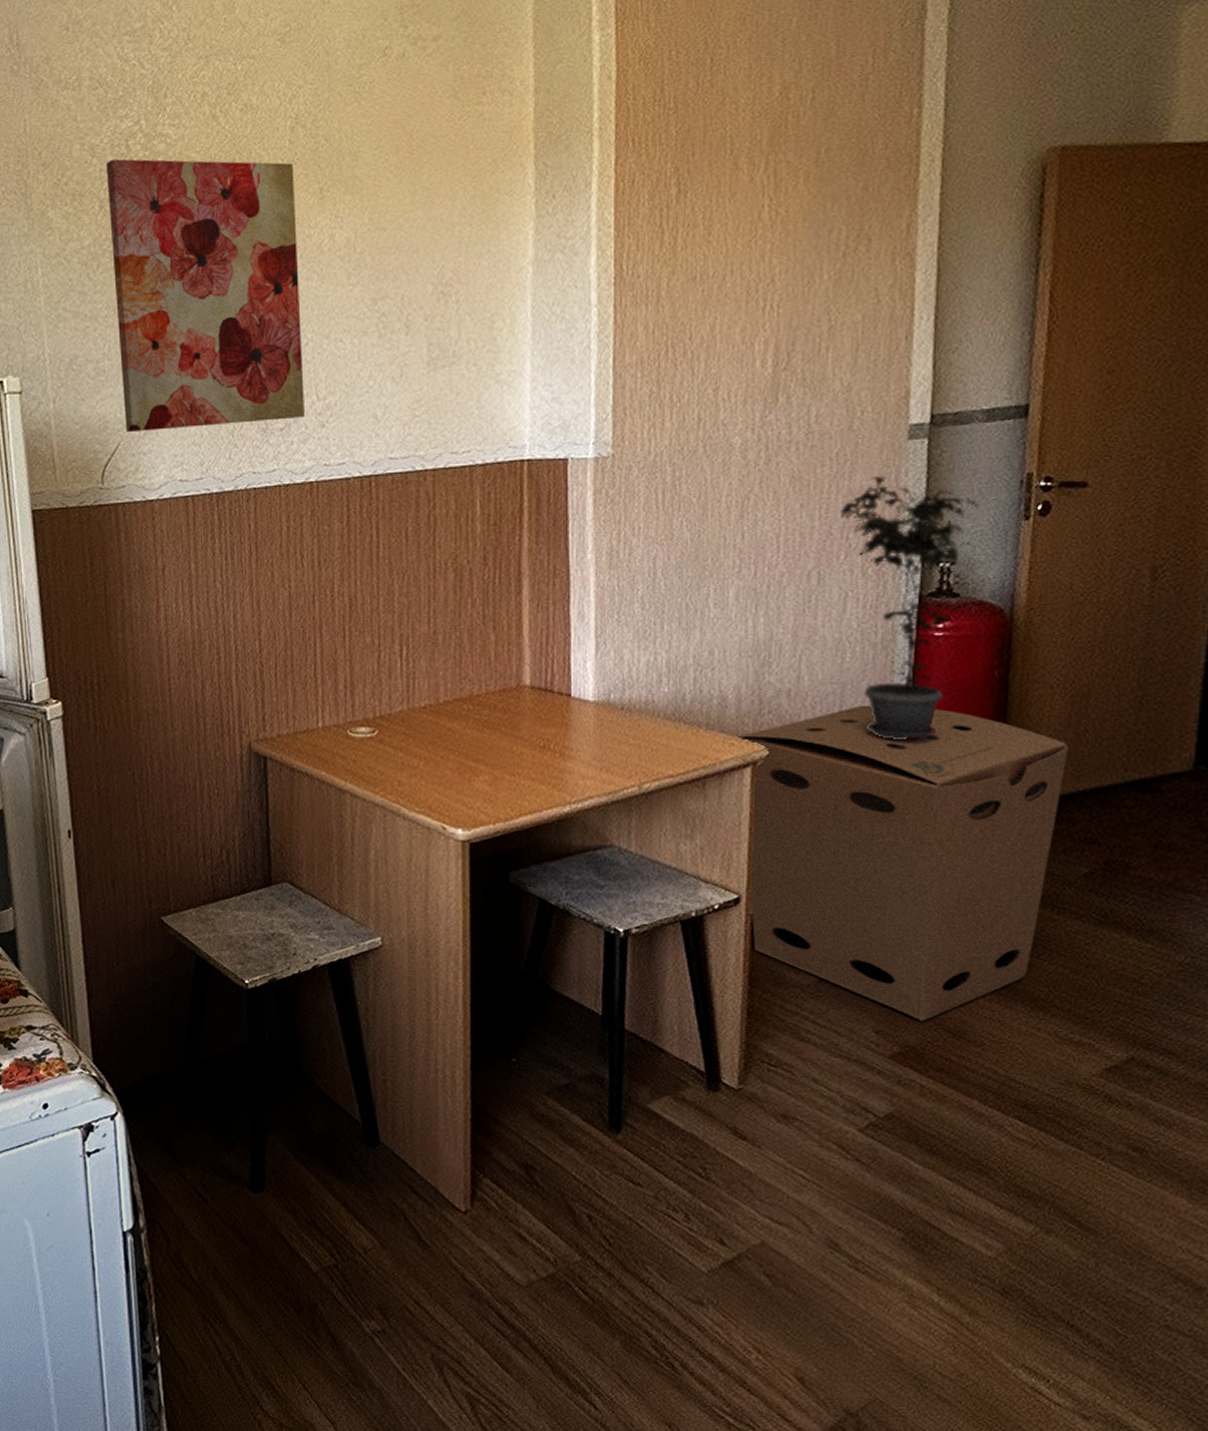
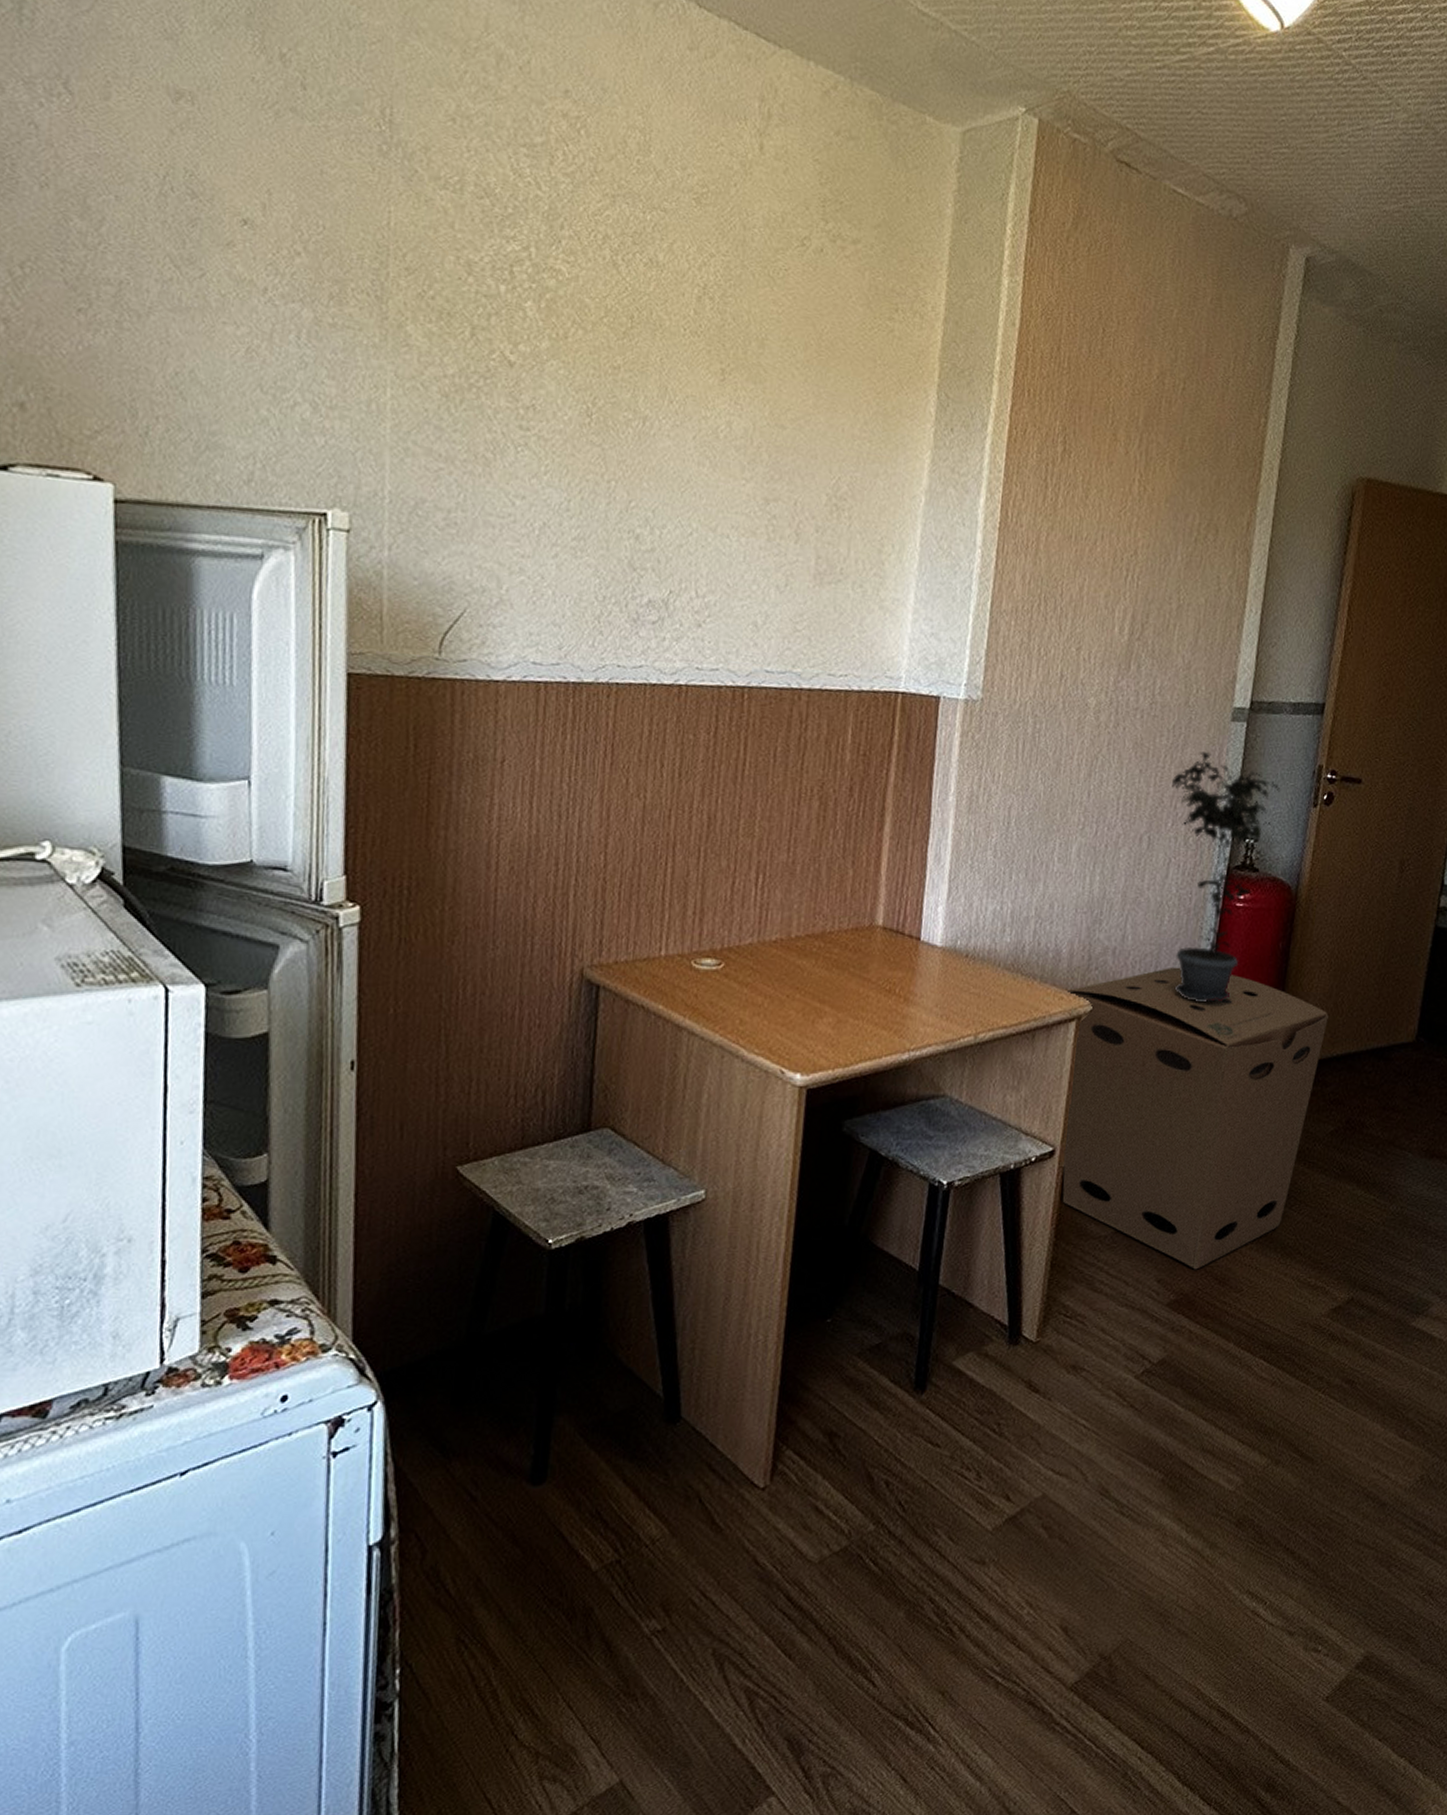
wall art: present [105,158,306,433] -> none [474,282,697,613]

